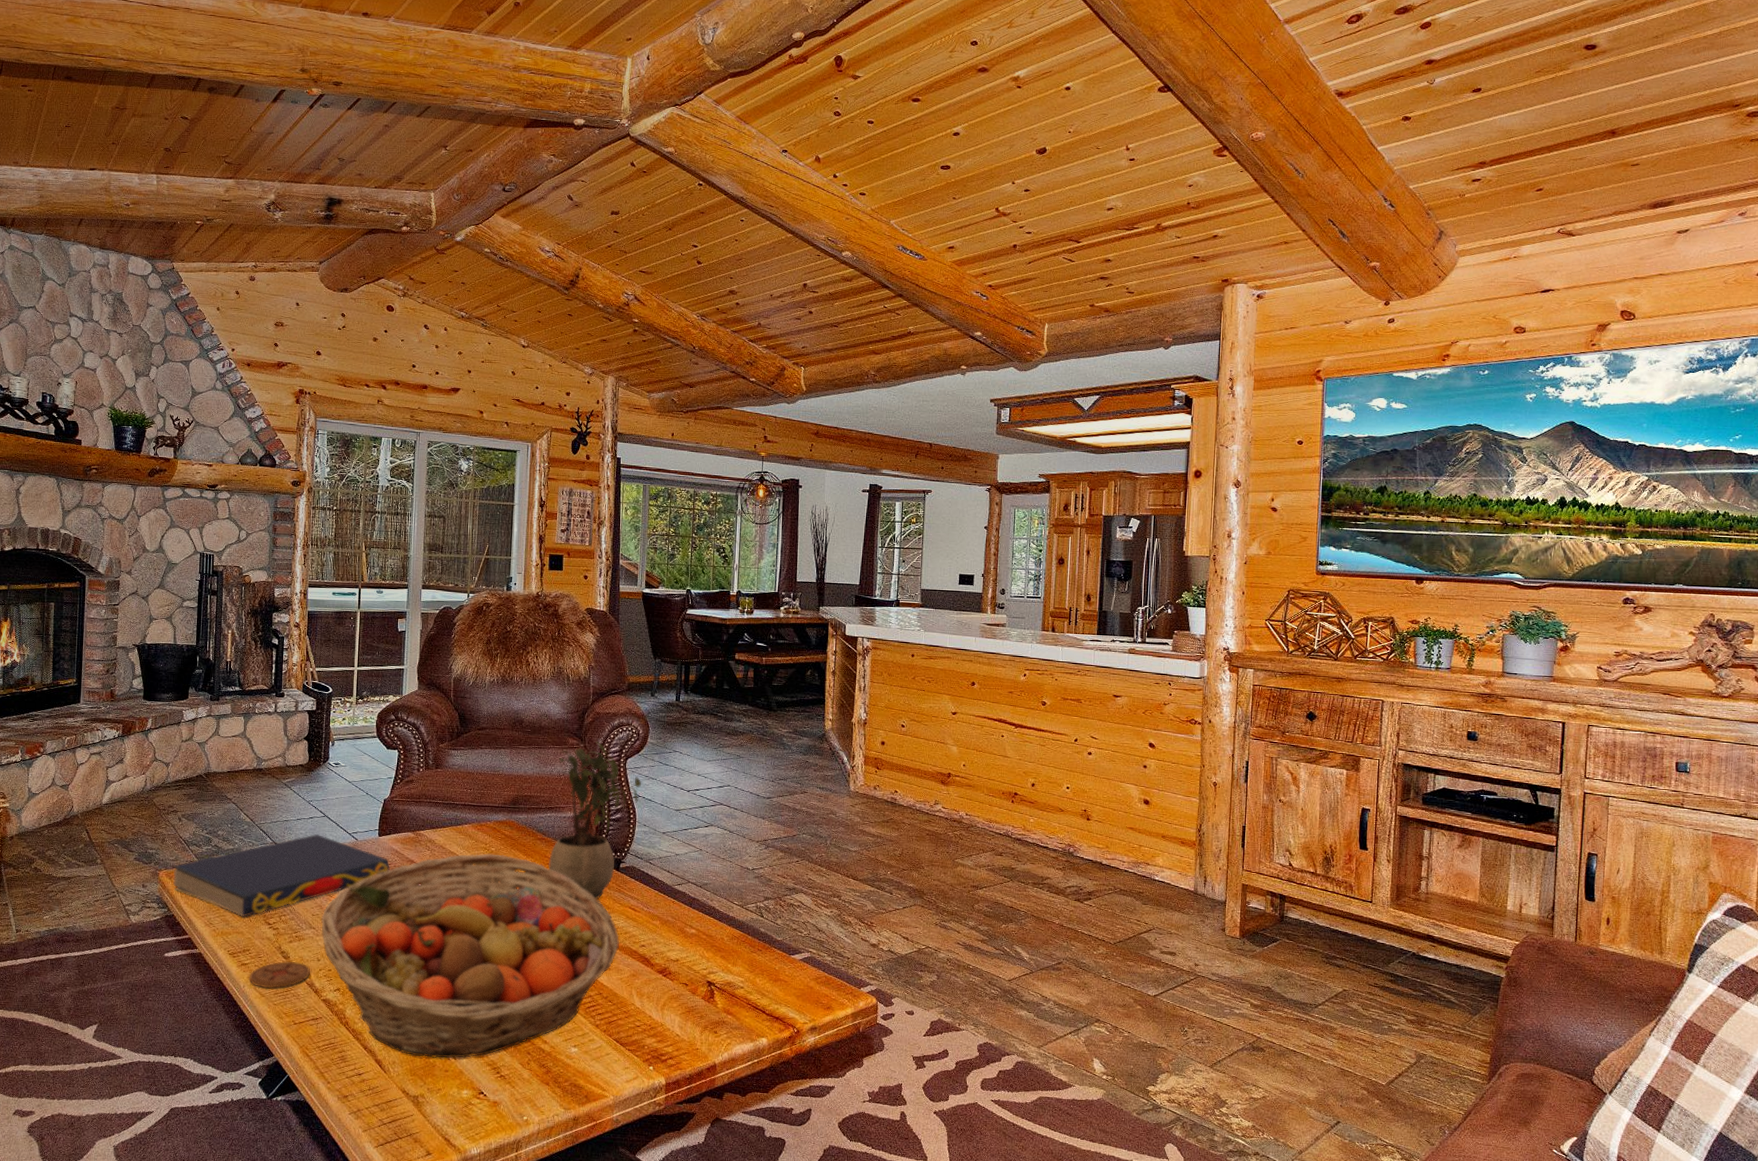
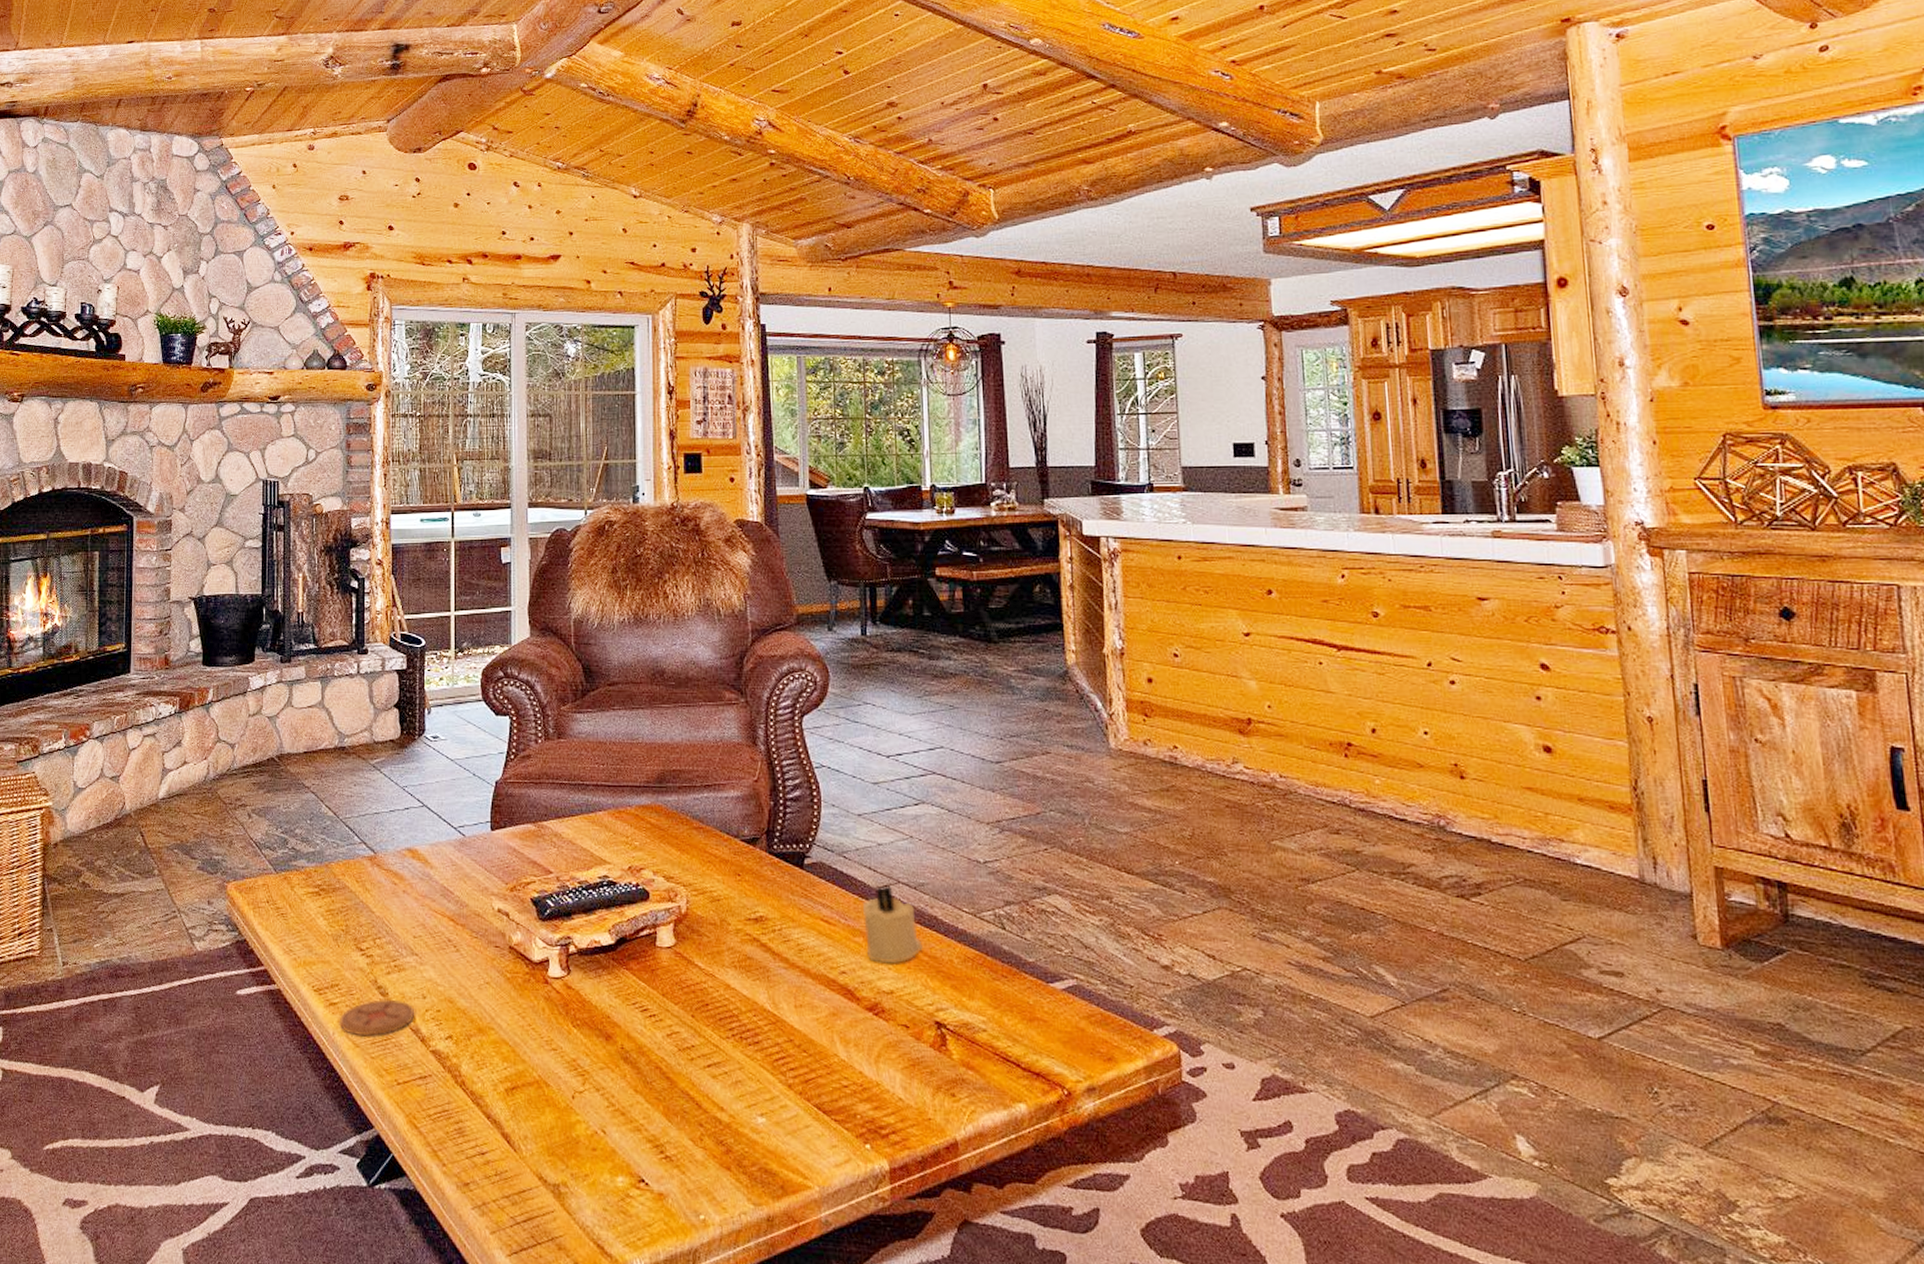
book: present [173,834,390,917] -> none [243,830,508,941]
fruit basket: present [320,853,619,1059] -> none [424,849,811,1132]
potted plant: present [548,742,641,902] -> none [710,695,824,912]
candle: none [661,884,703,940] -> present [863,885,923,963]

